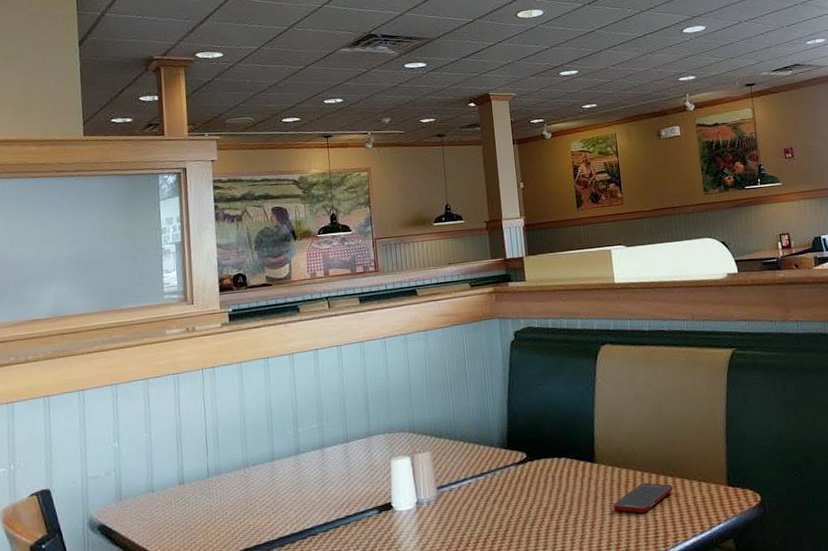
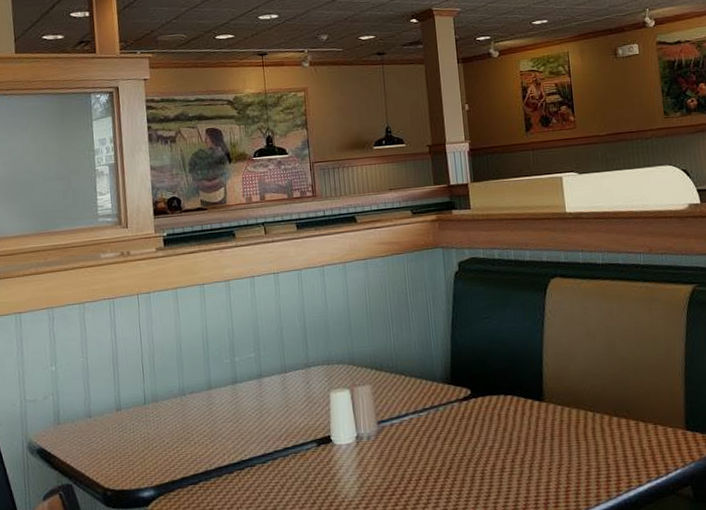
cell phone: present [612,482,673,513] -> none [561,424,627,456]

